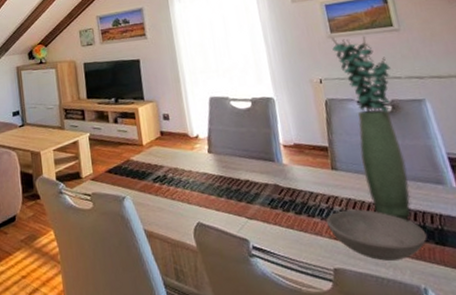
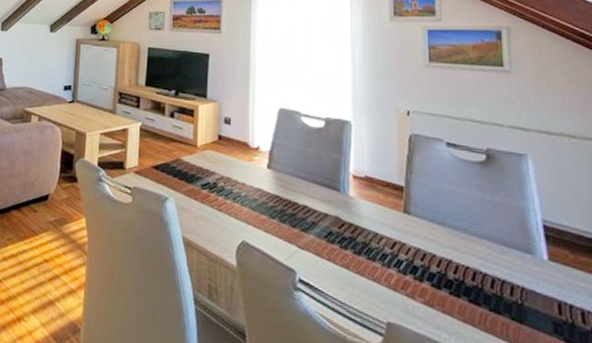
bowl: present [325,209,428,261] -> none [387,259,503,329]
vase: present [331,35,411,221] -> none [428,67,492,287]

